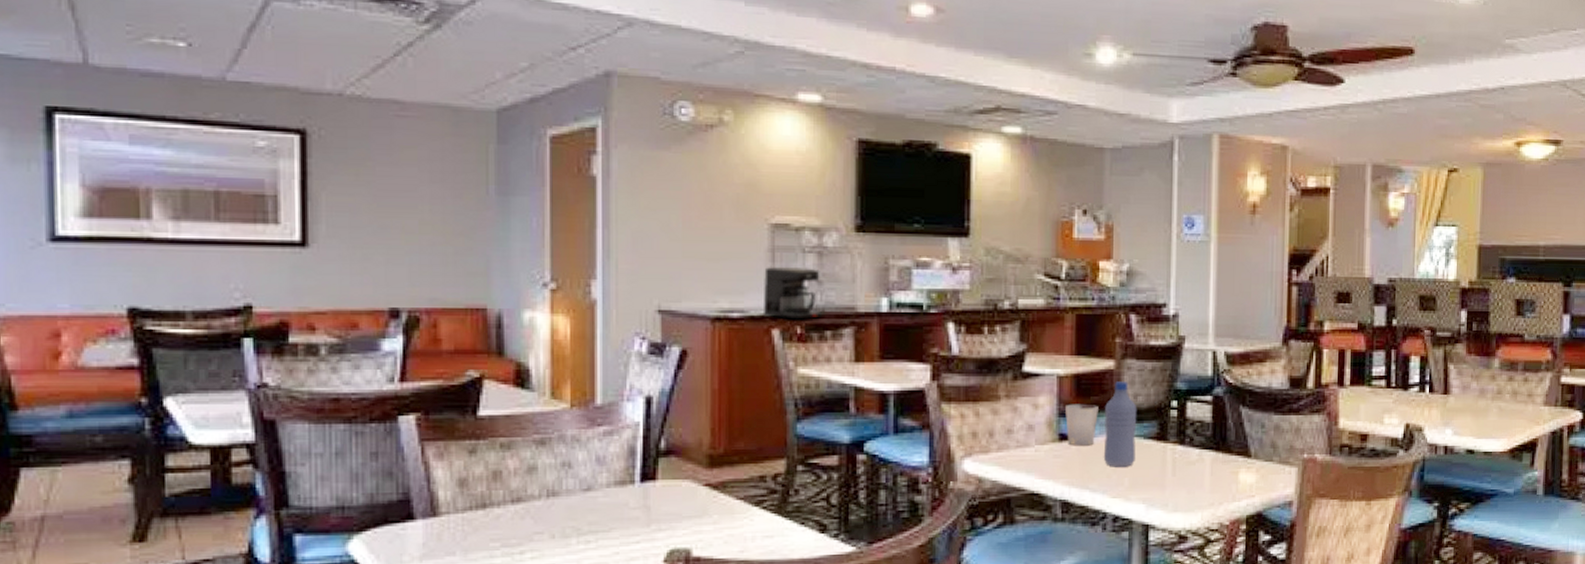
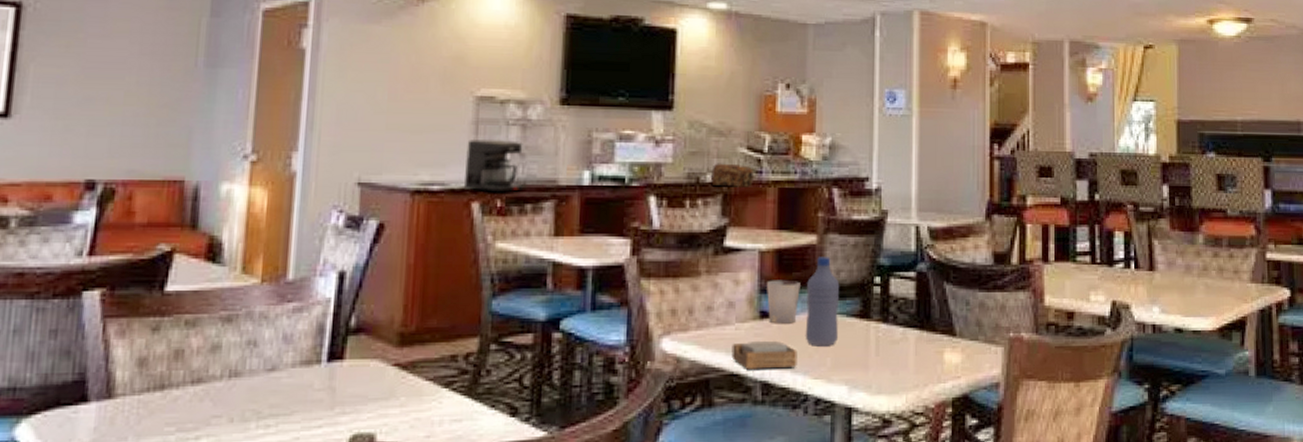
bread loaf: none [1009,290,1051,314] -> present [711,163,753,187]
napkin holder: none [1032,461,1096,489] -> present [731,340,797,370]

